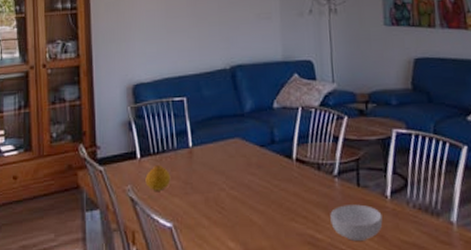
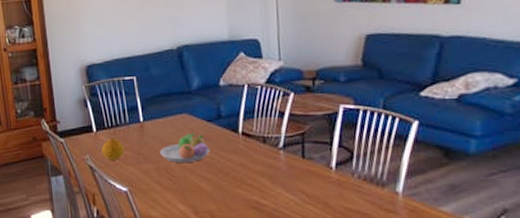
fruit bowl: none [209,159,263,193] -> present [160,132,210,163]
cereal bowl: present [330,204,383,241] -> none [275,174,327,207]

